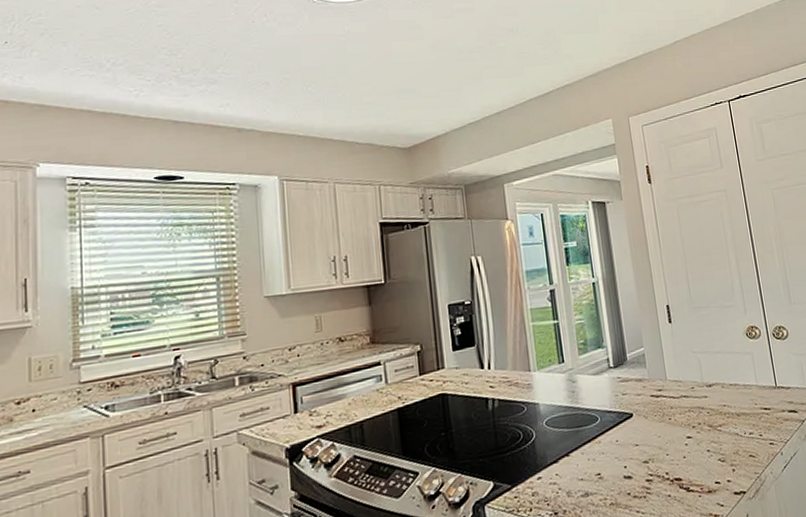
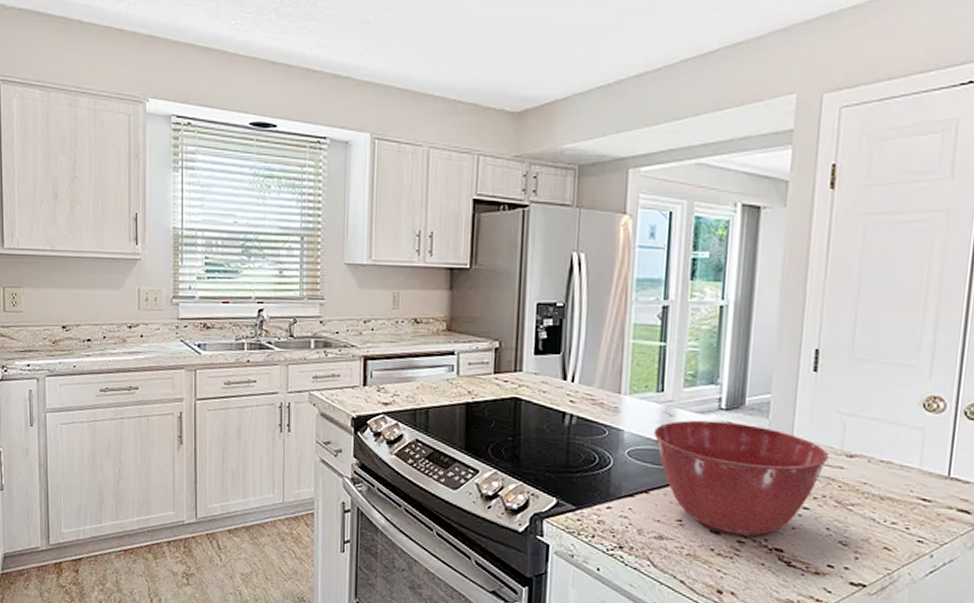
mixing bowl: none [563,376,695,476] -> present [654,420,828,536]

